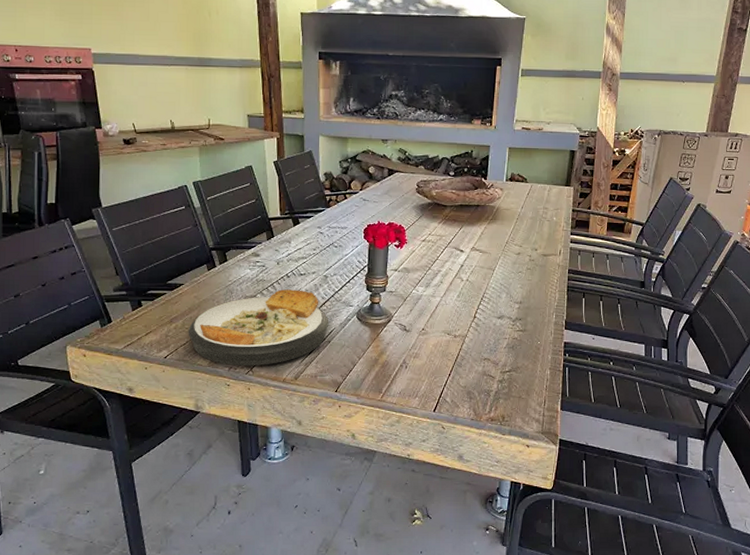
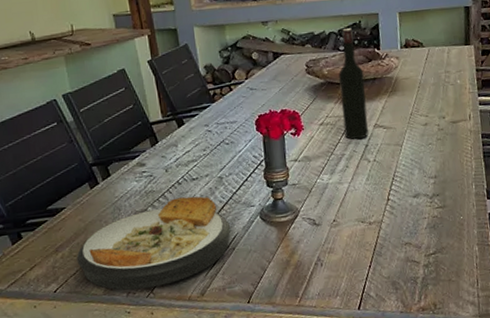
wine bottle: none [443,155,468,259] -> present [339,27,369,140]

